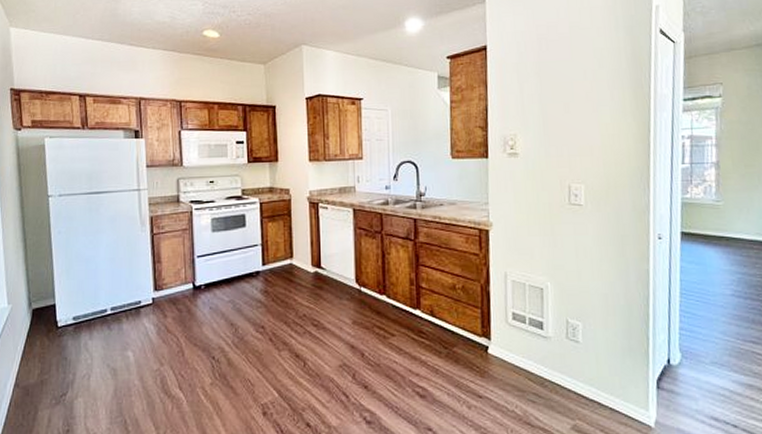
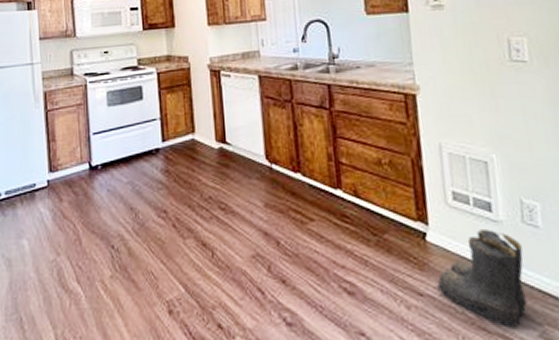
boots: none [493,343,565,423] -> present [436,228,528,328]

